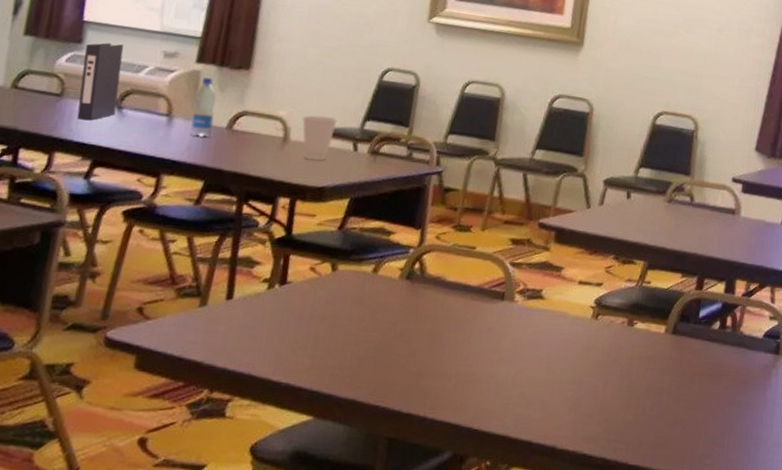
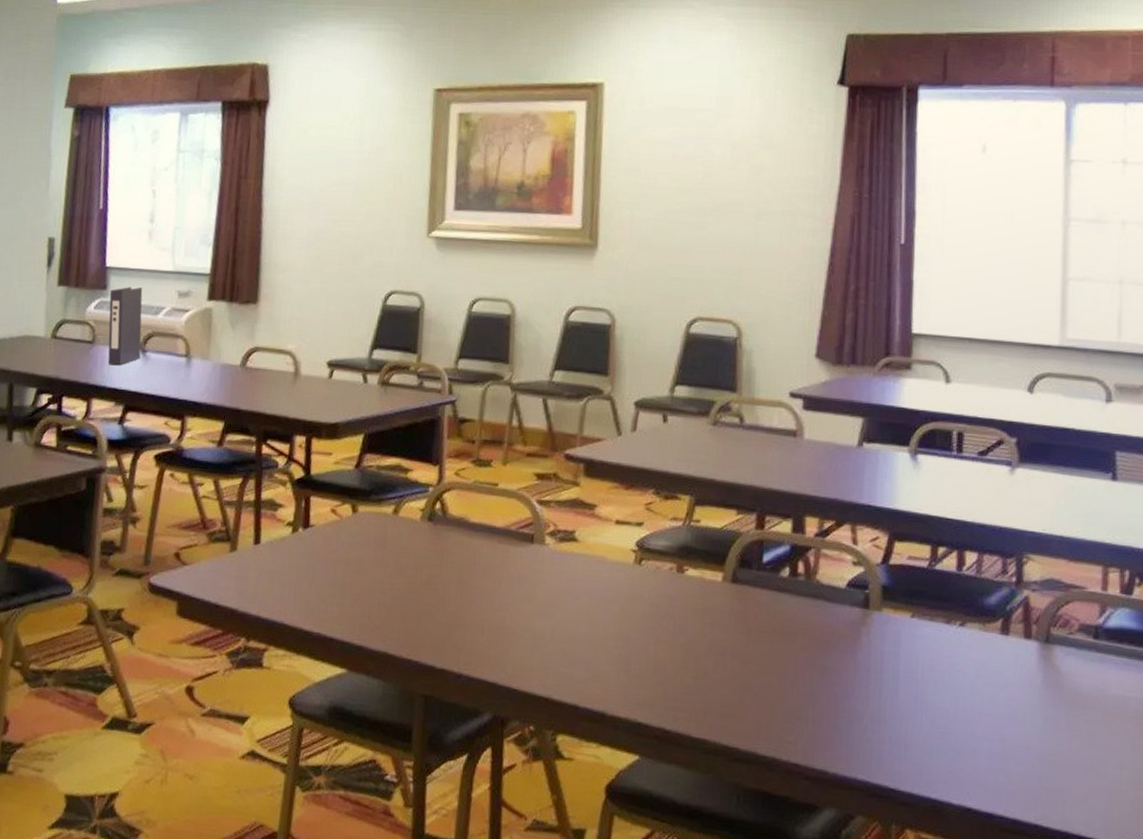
bottle: present [191,77,217,137] -> none [208,315,229,376]
cup: present [302,115,338,162] -> none [311,346,345,396]

